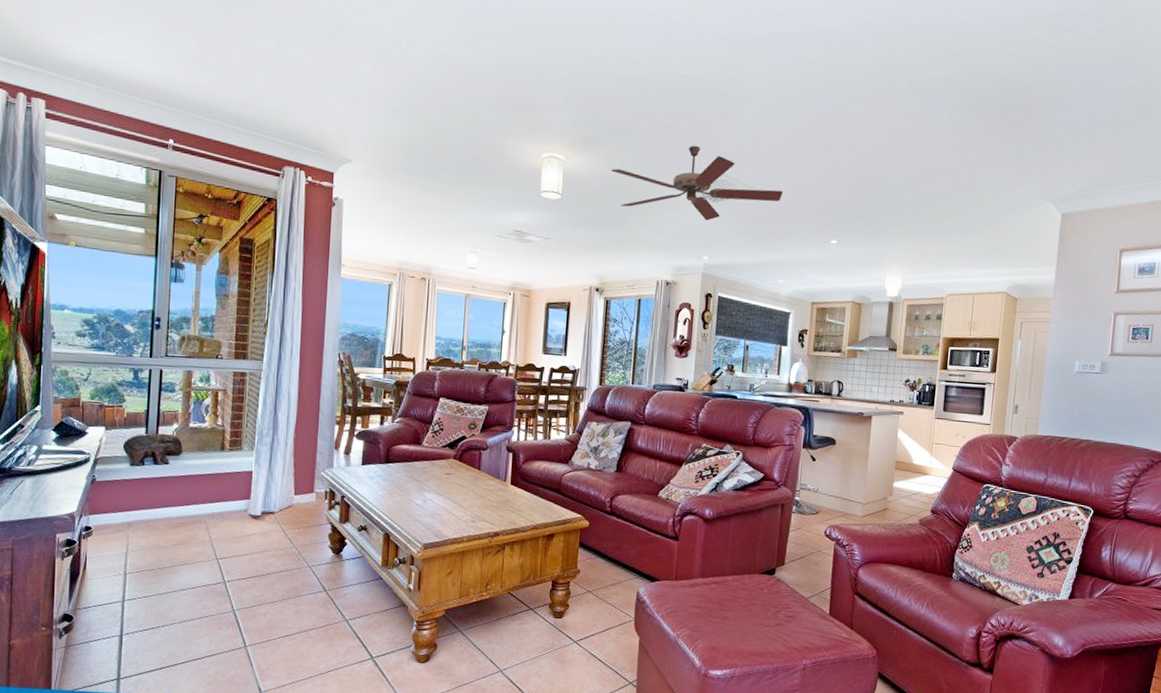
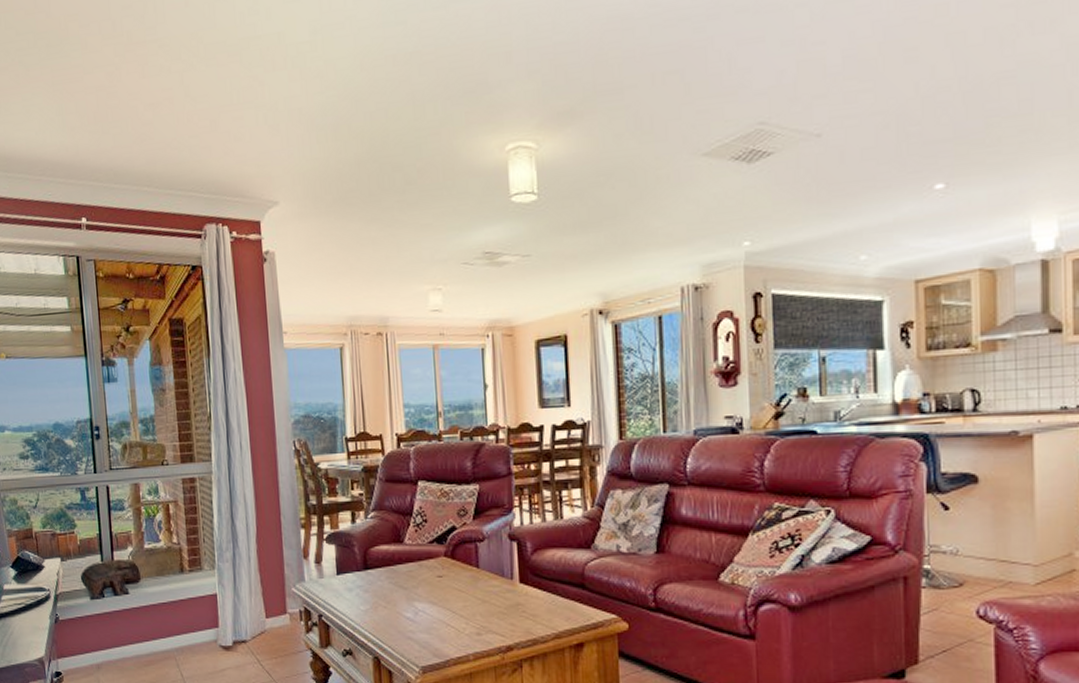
ceiling fan: present [611,145,784,221] -> none [599,89,852,194]

